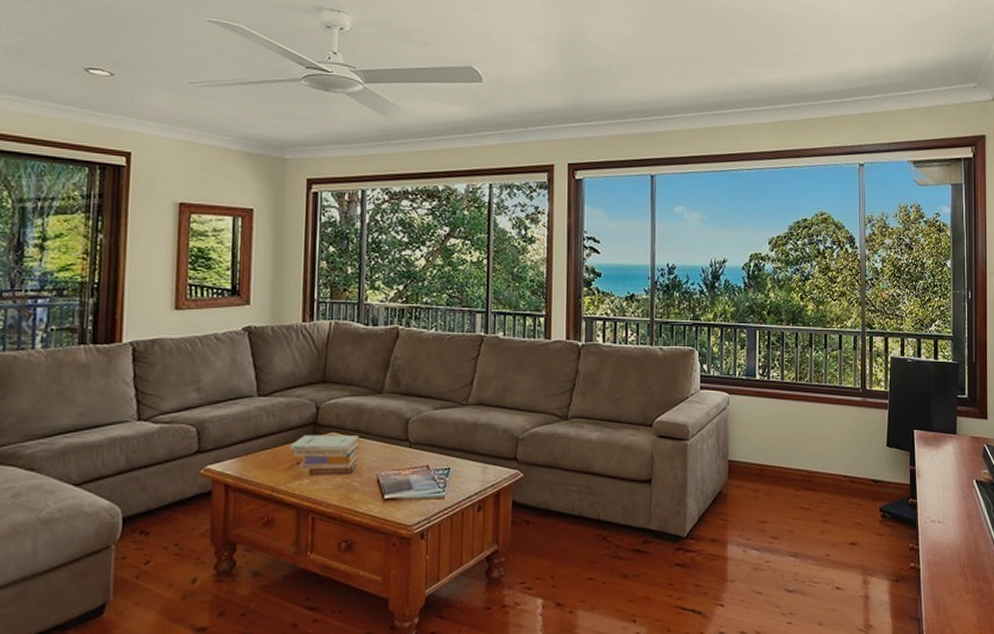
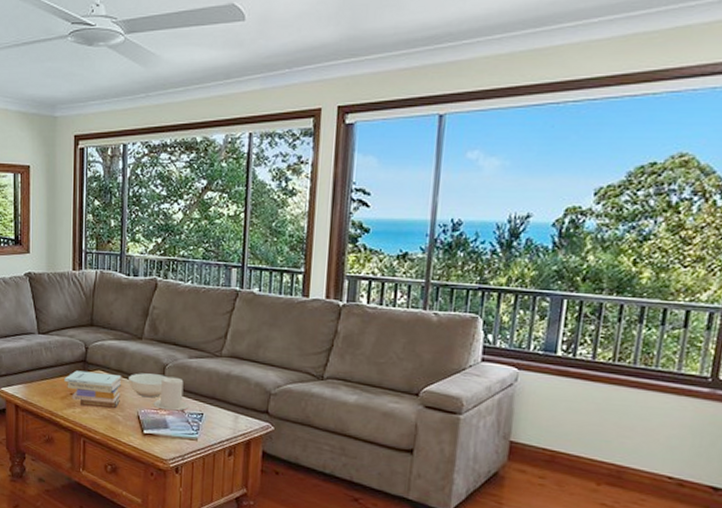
bowl: none [366,430,411,458] -> present [128,373,167,398]
candle: none [396,431,435,471] -> present [154,376,190,412]

